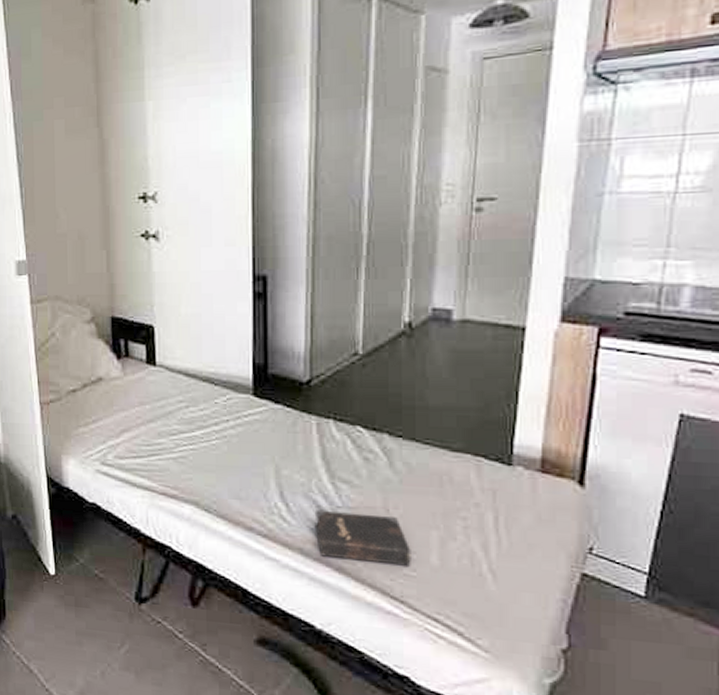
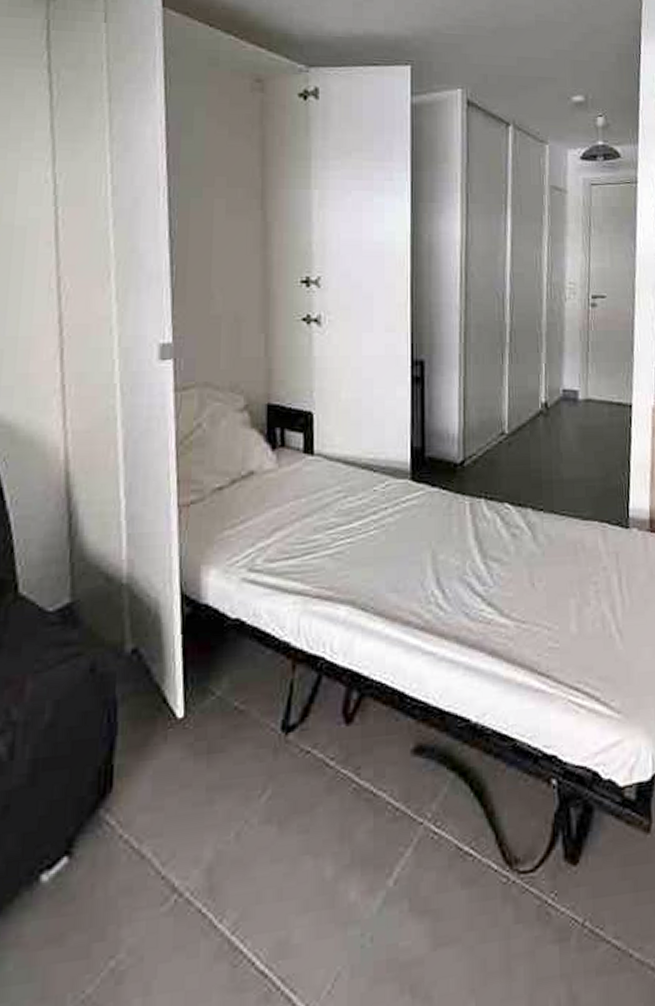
hardback book: present [314,509,411,566] -> none [469,589,555,642]

